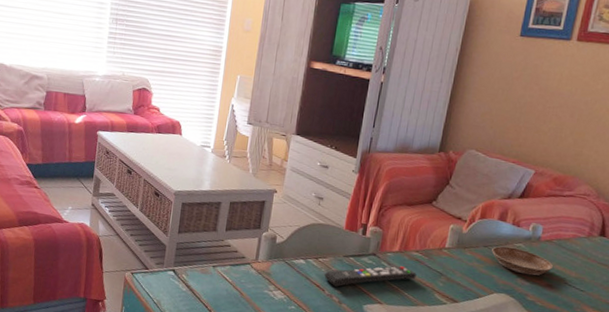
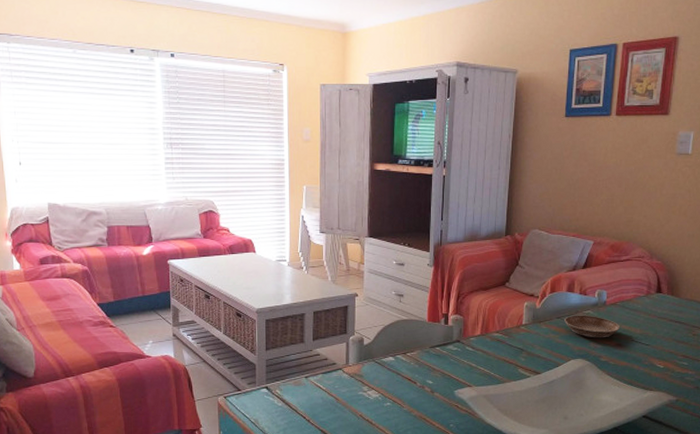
remote control: present [324,266,417,287] -> none [414,348,500,378]

